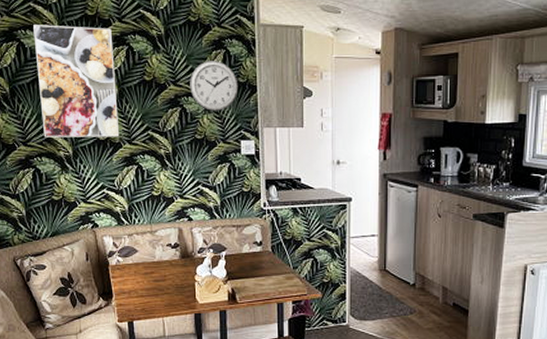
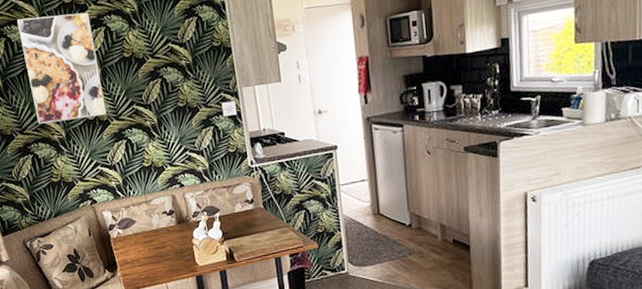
wall clock: present [190,61,239,111] -> none [166,28,214,78]

